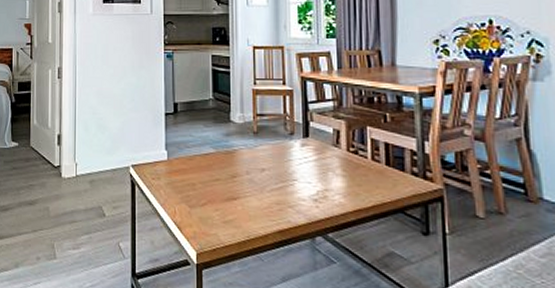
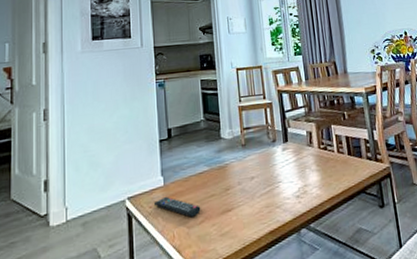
remote control: none [156,171,204,198] -> present [153,196,201,217]

